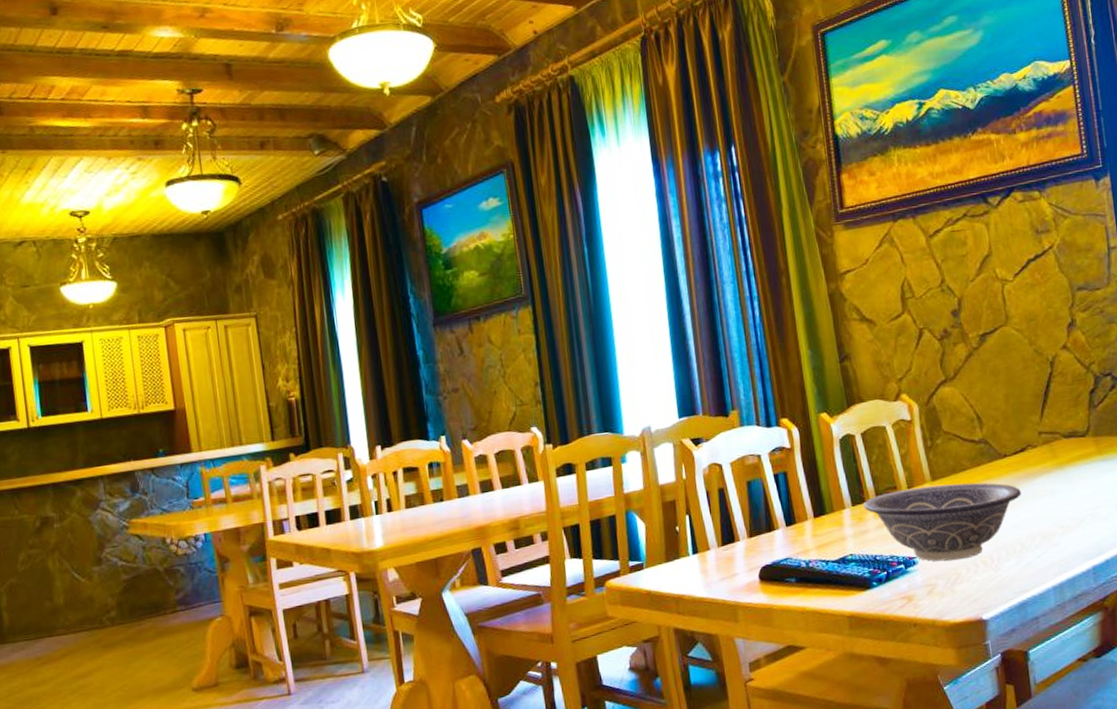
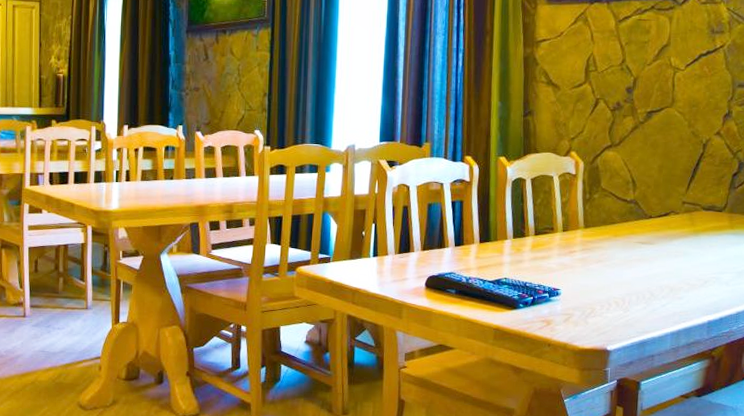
decorative bowl: present [864,482,1022,561] -> none [523,231,659,298]

